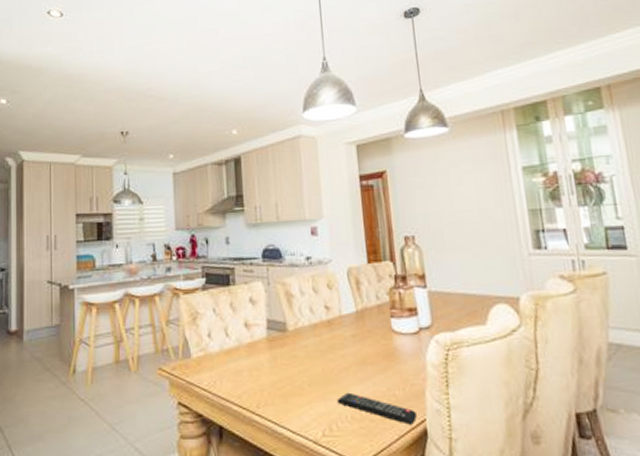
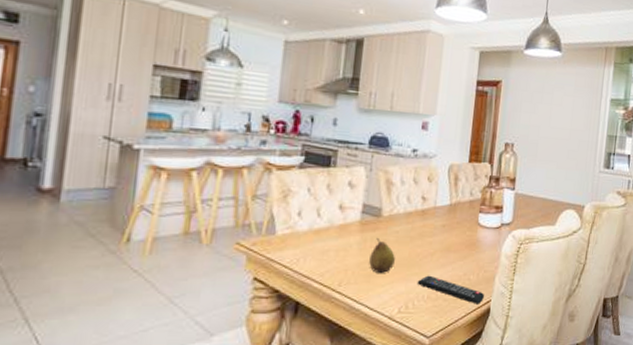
fruit: none [283,355,309,394] -> present [369,238,395,274]

